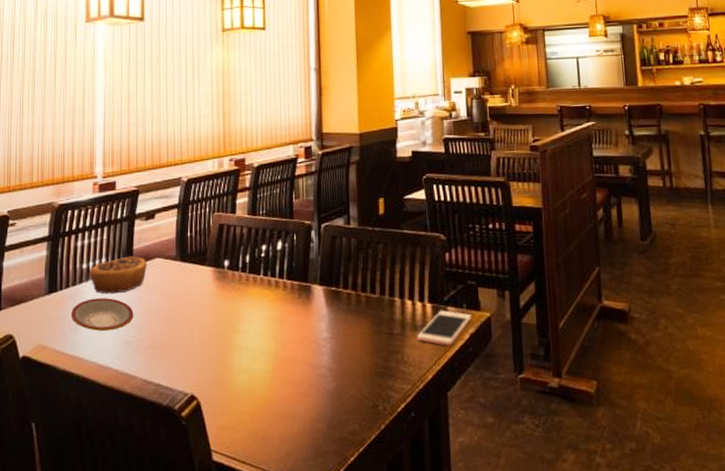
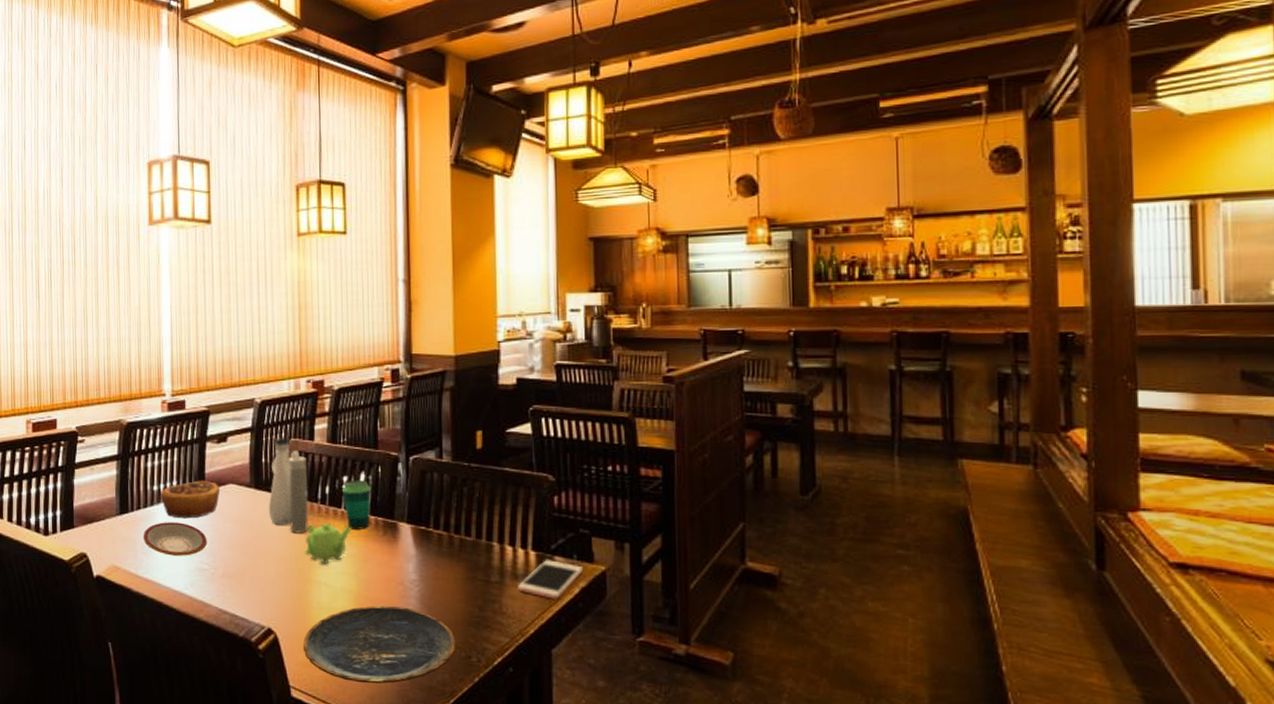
water bottle: none [193,212,230,301] -> present [269,438,309,533]
plate: none [225,364,364,440] -> present [303,605,456,684]
teapot: none [227,289,270,329] -> present [305,522,352,565]
cup: none [261,247,288,294] -> present [342,480,372,530]

